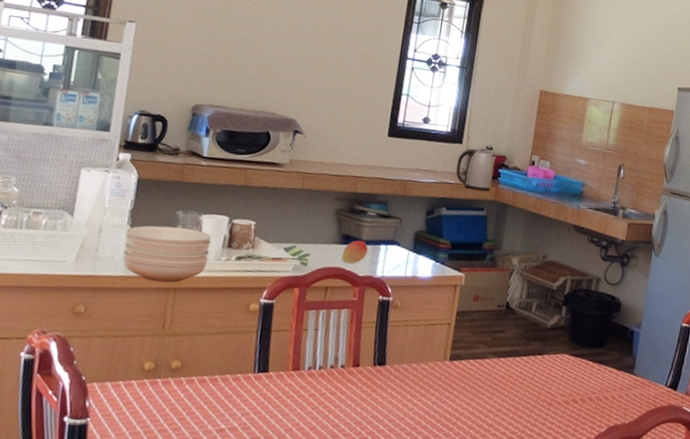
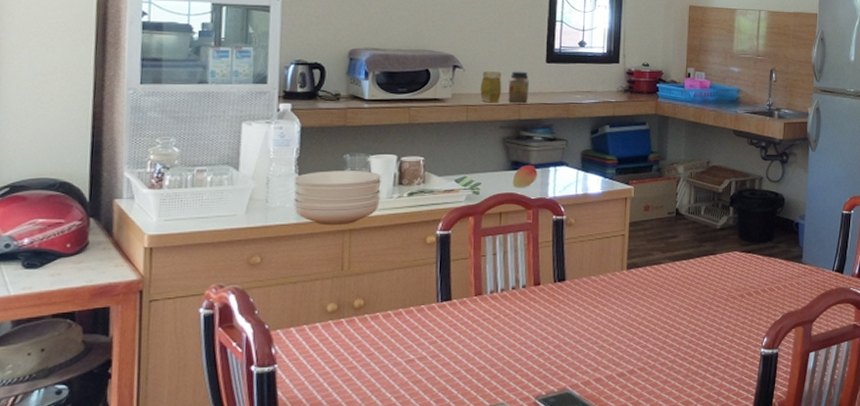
jar: none [318,139,342,174] -> present [480,71,503,103]
jar: none [345,142,369,177] -> present [508,71,529,104]
kettle: present [456,148,497,192] -> none [616,65,653,107]

